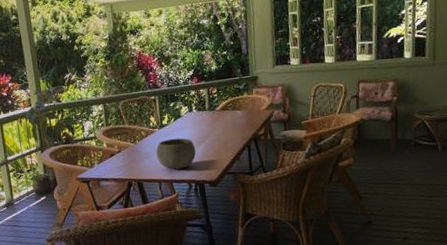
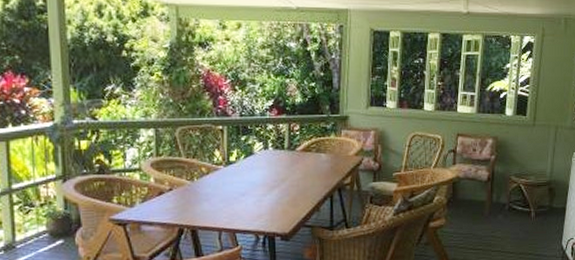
bowl: present [156,138,196,170] -> none [218,179,268,217]

